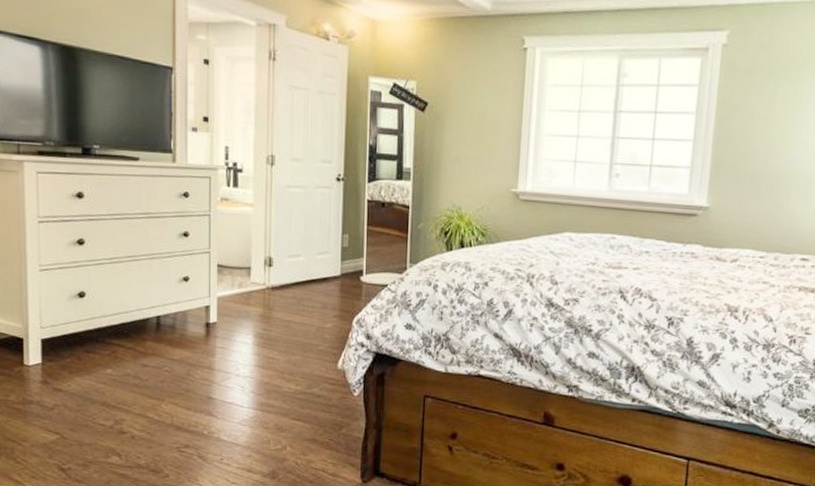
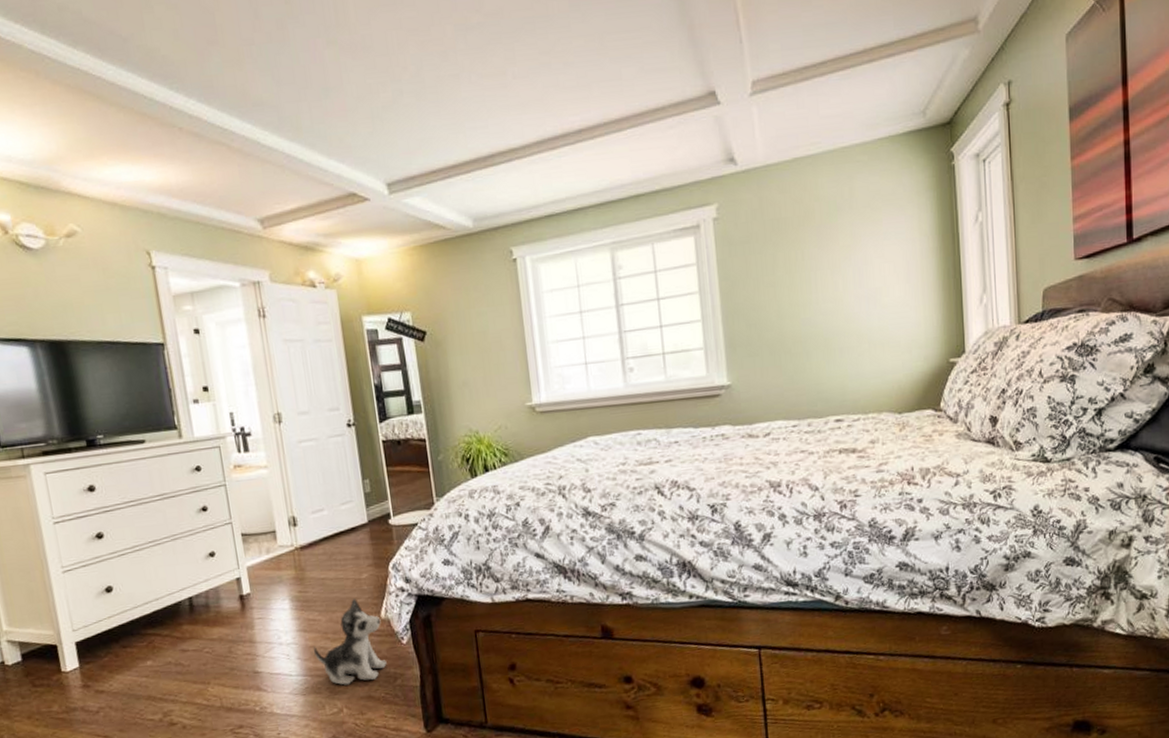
plush toy: none [267,345,337,425] -> present [313,599,387,685]

